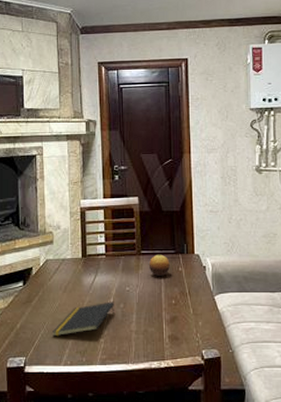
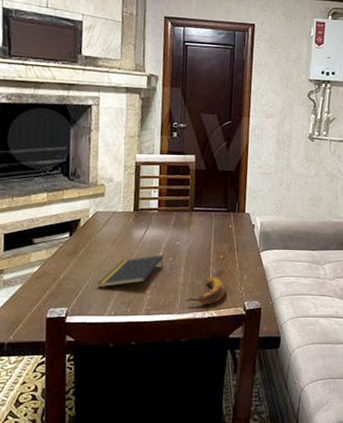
banana: none [140,323,181,353] -> present [185,277,226,304]
fruit: present [148,254,170,277] -> none [200,211,221,233]

